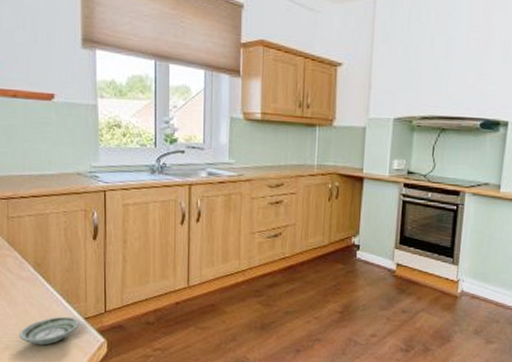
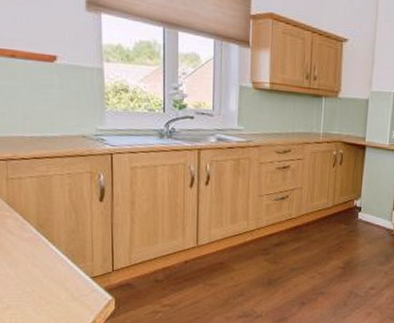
saucer: present [18,316,79,345] -> none [21,276,86,304]

